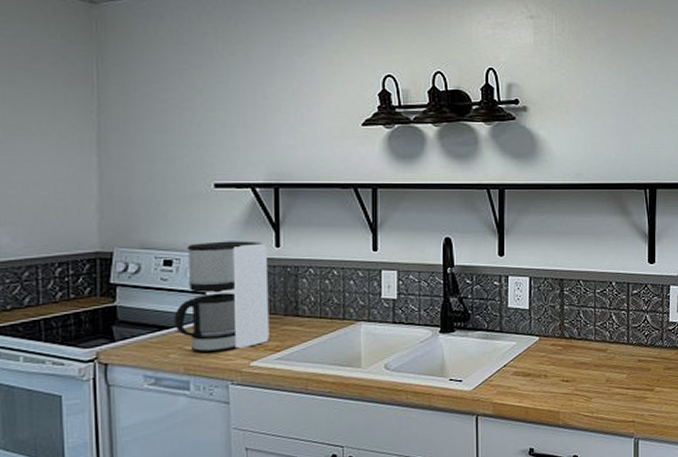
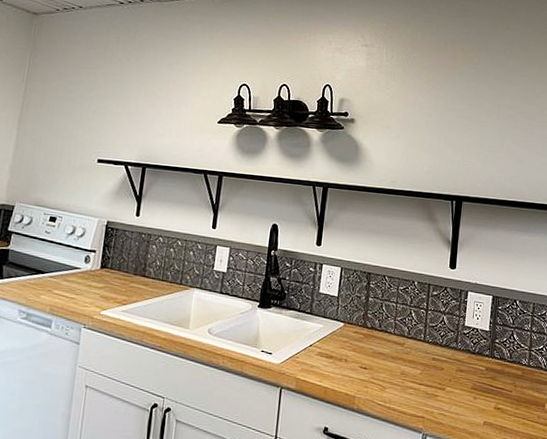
coffee maker: present [174,241,269,353] -> none [49,205,129,299]

